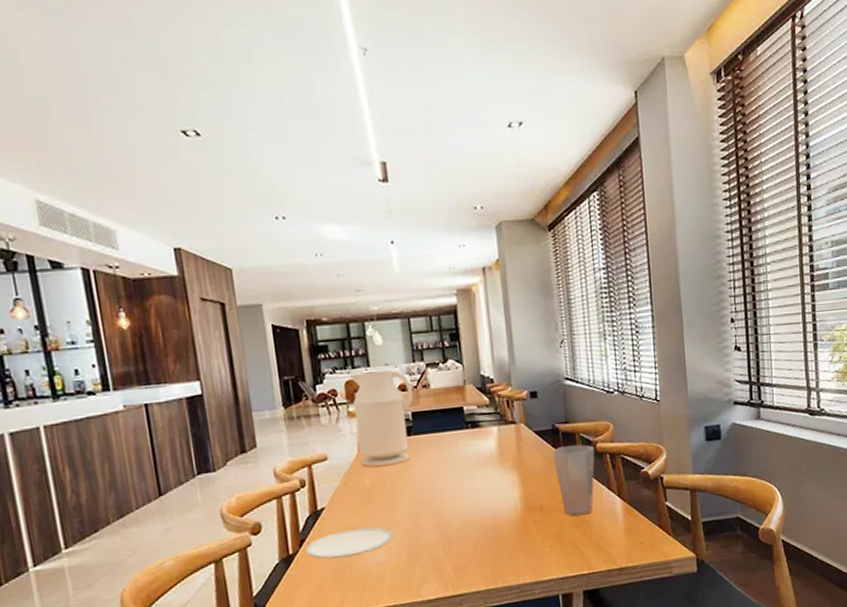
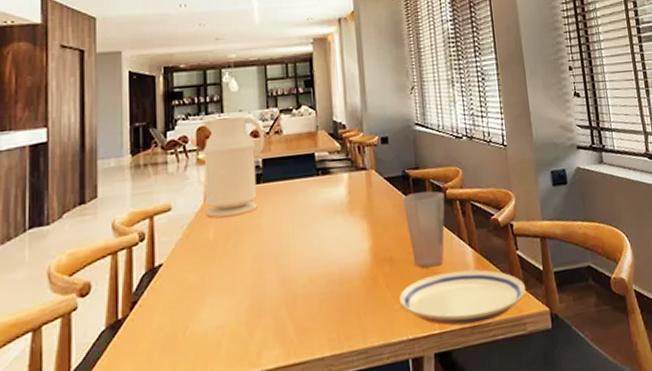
plate: present [305,527,393,559] -> none [136,285,234,324]
plate: none [549,518,673,568] -> present [399,269,525,326]

